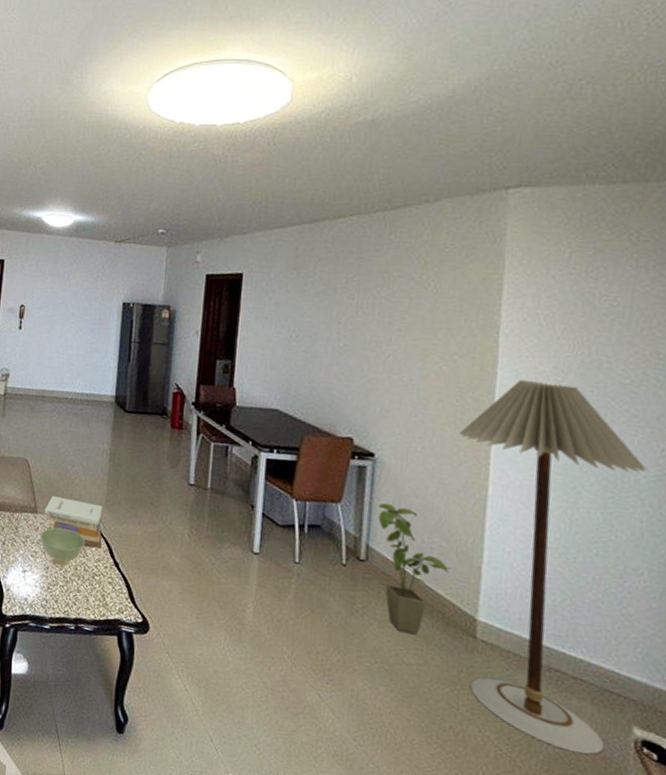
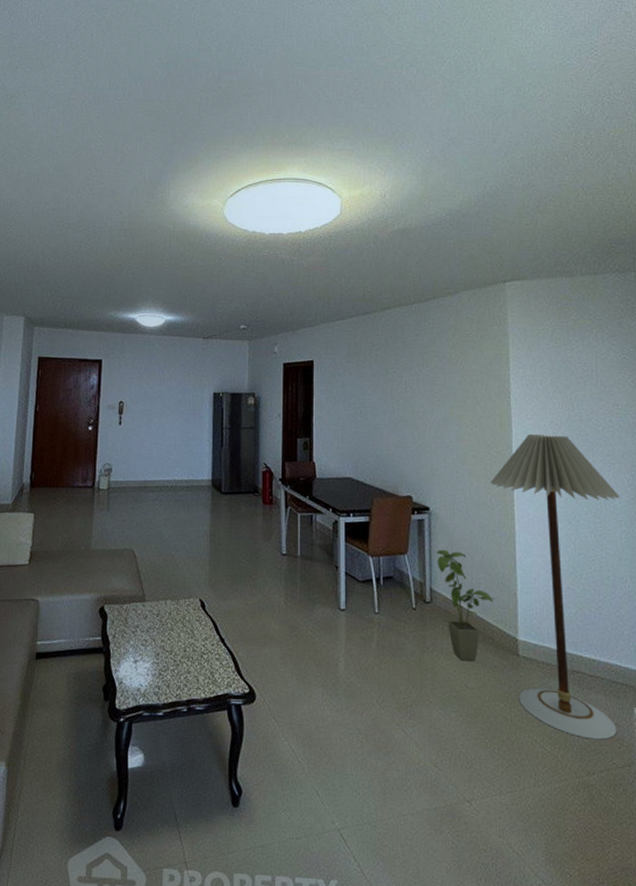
bowl: present [40,527,86,566] -> none [149,613,193,650]
books: present [44,495,103,549] -> none [152,582,208,627]

